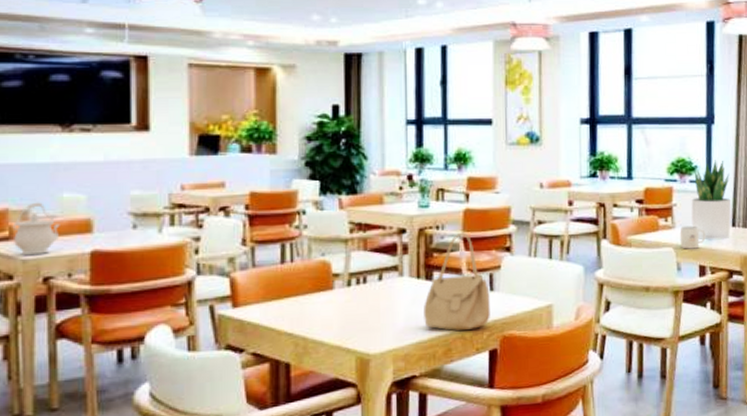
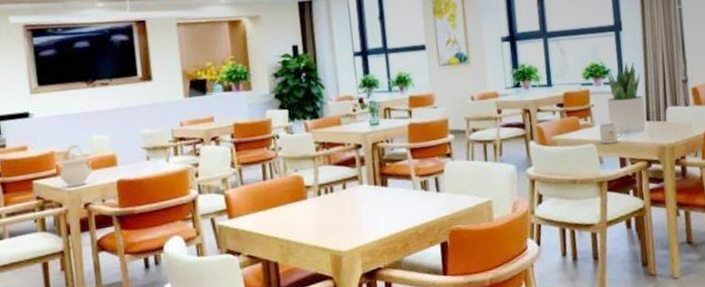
handbag: present [424,232,490,331] -> none [382,143,439,228]

